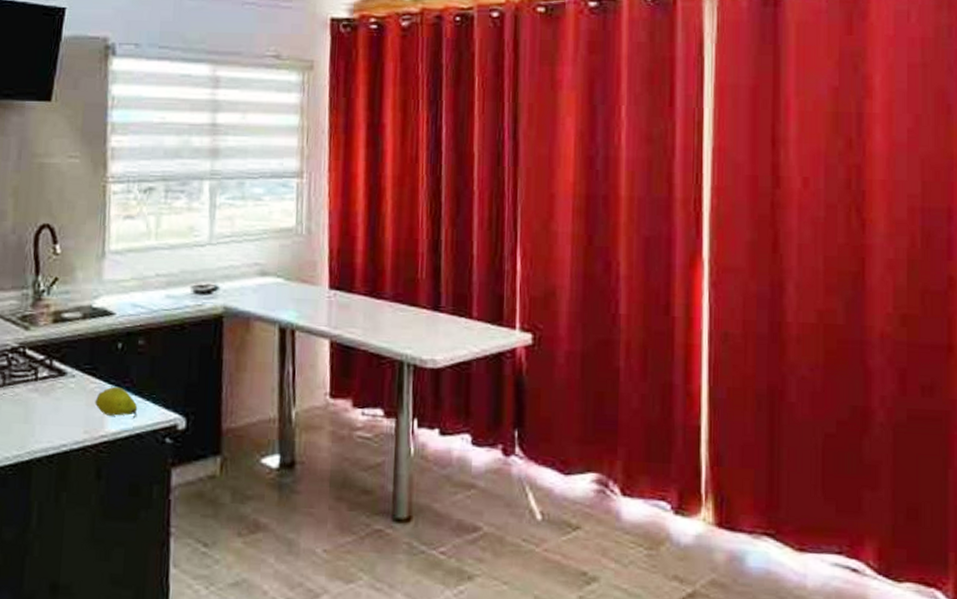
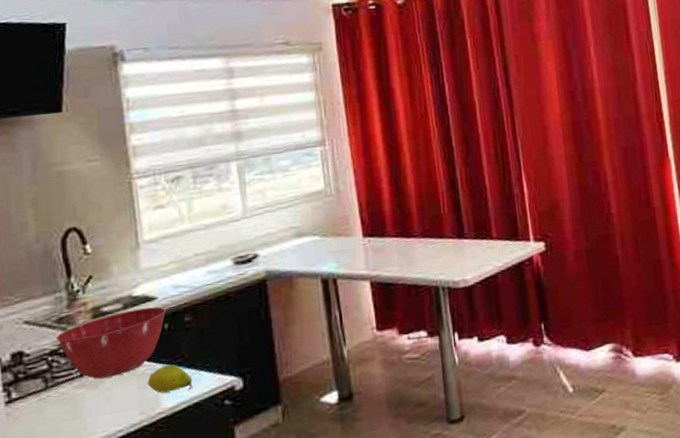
mixing bowl: none [17,321,122,387] -> present [55,306,166,379]

